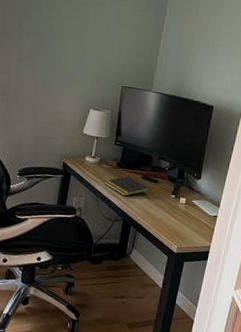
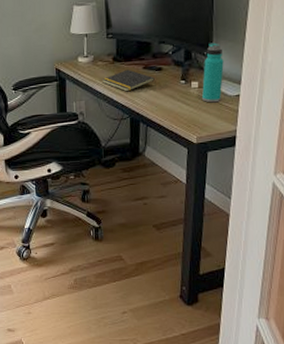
water bottle: none [187,167,209,220] -> present [202,42,224,103]

